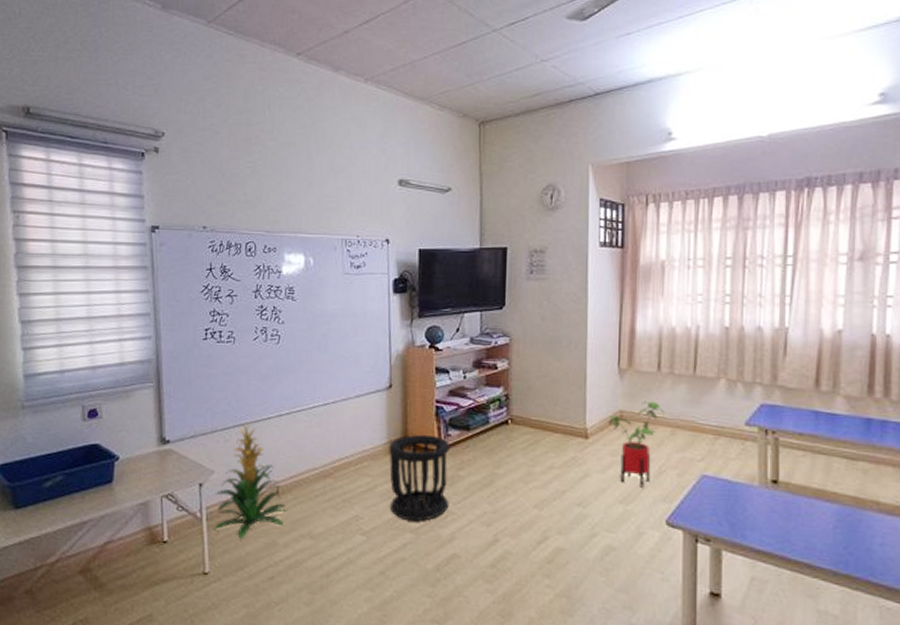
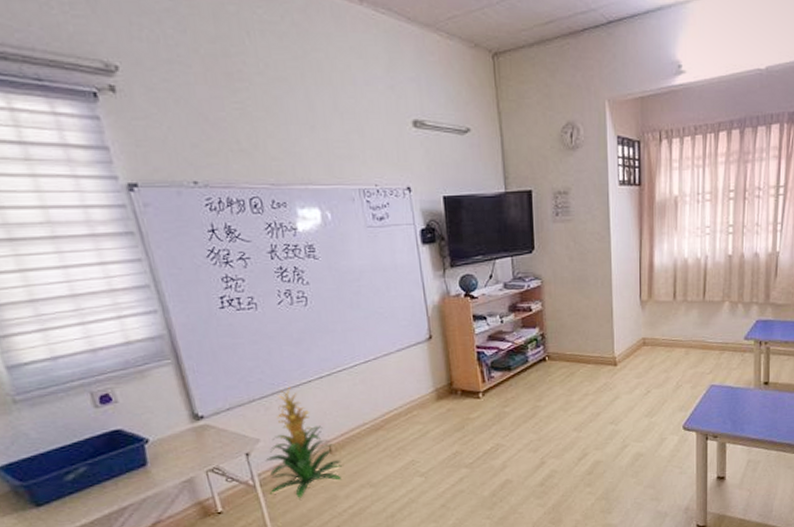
wastebasket: present [389,434,451,522] -> none [436,379,498,458]
house plant: present [608,401,664,488] -> none [633,327,680,402]

